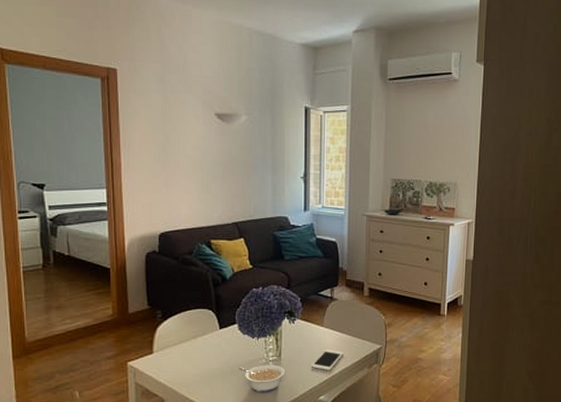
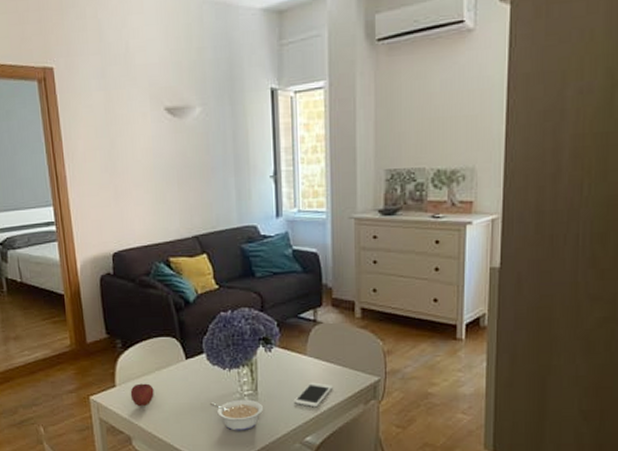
fruit: none [166,350,189,372] -> present [130,383,154,407]

